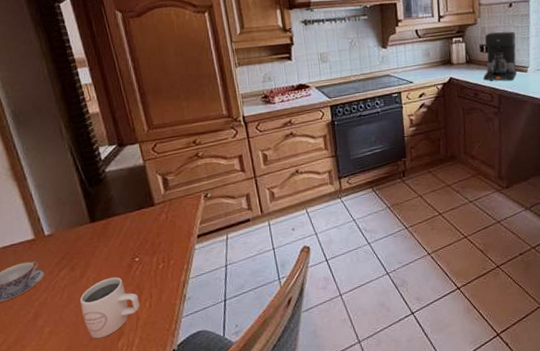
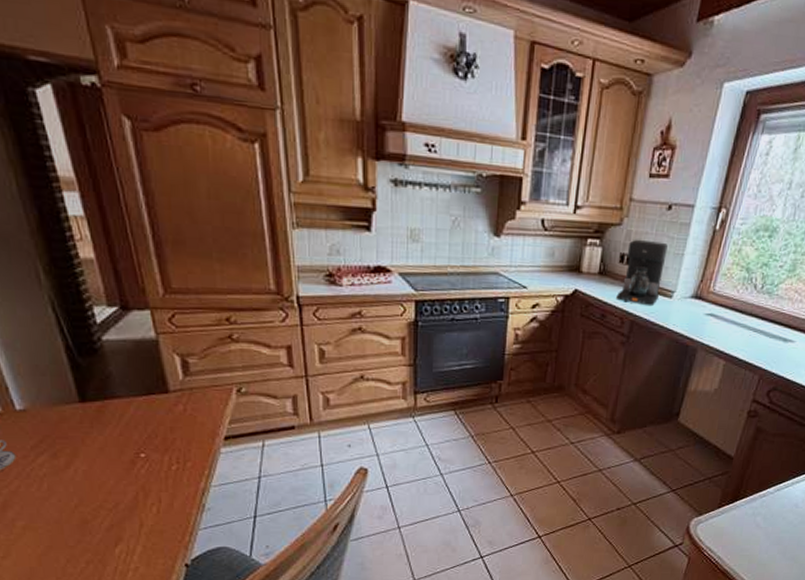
mug: present [79,277,140,339] -> none [64,472,145,541]

